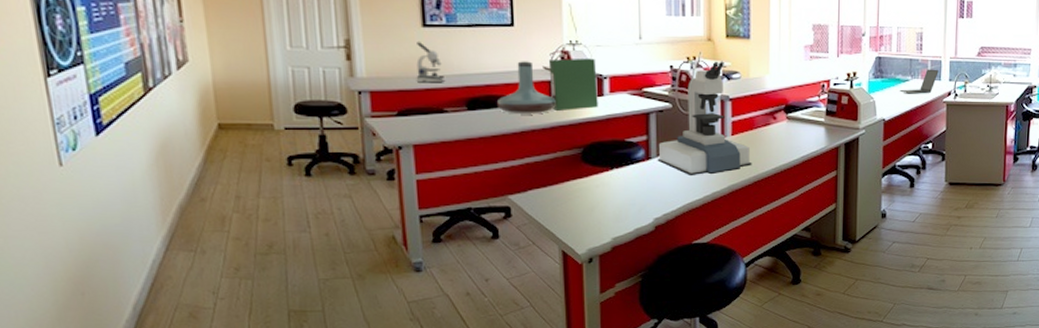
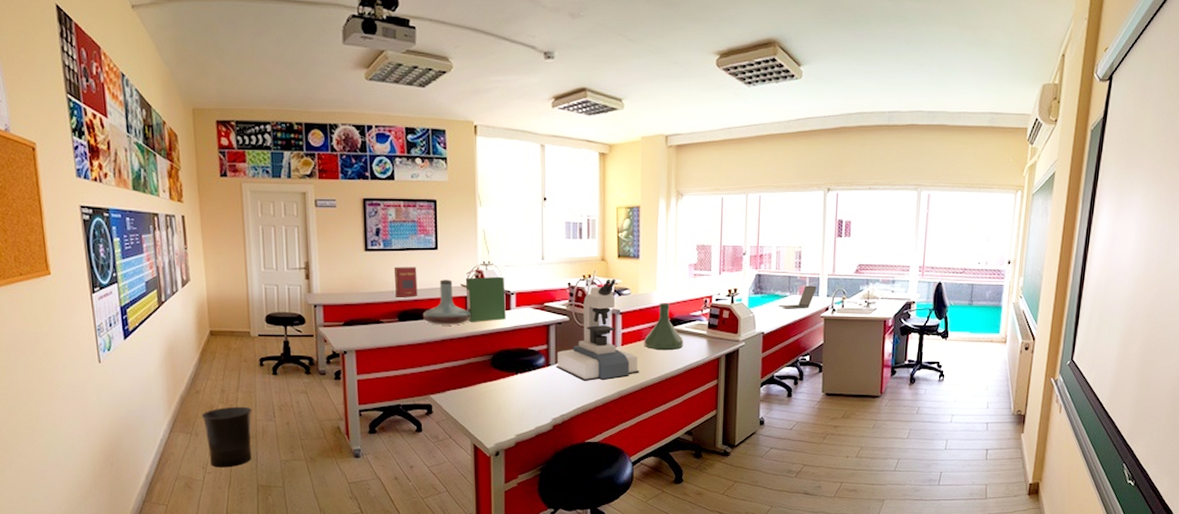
waste bin: none [209,215,280,292] -> present [201,406,252,468]
microscope: present [416,41,444,83] -> none [359,263,381,298]
book: none [459,46,491,82] -> present [393,267,418,297]
flask: none [756,88,799,139] -> present [644,303,683,350]

